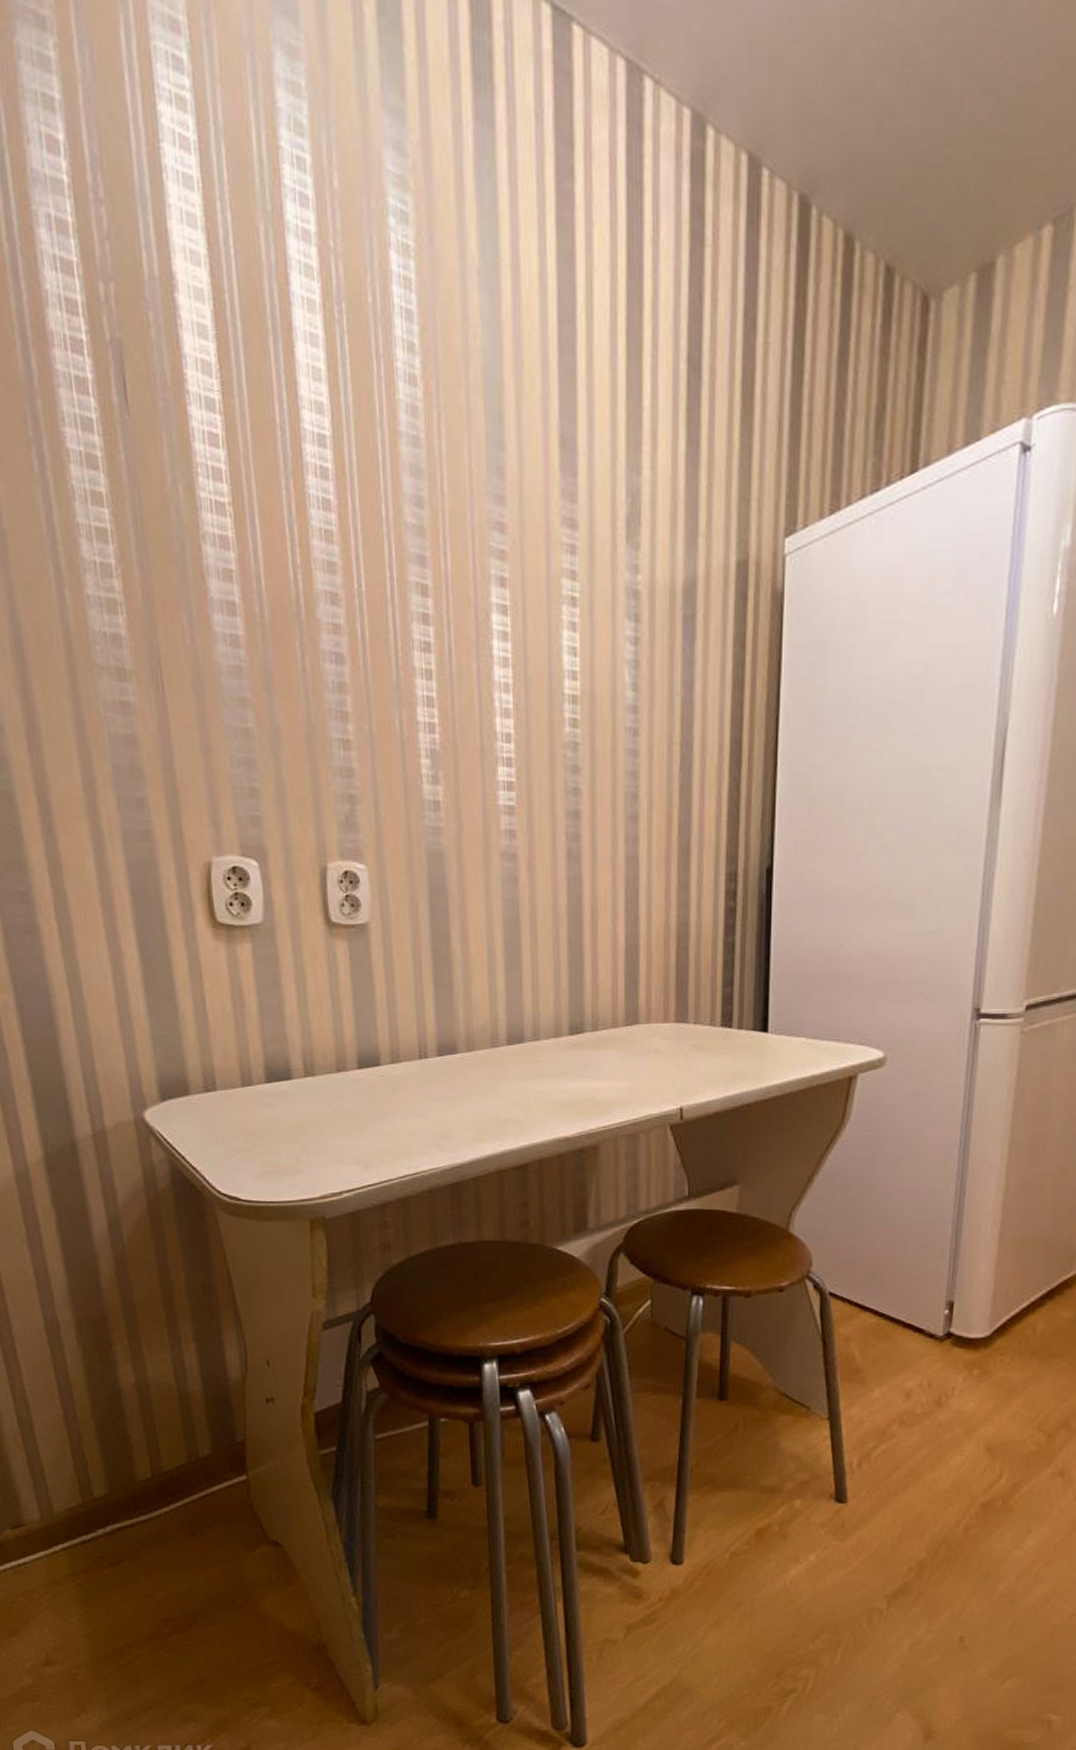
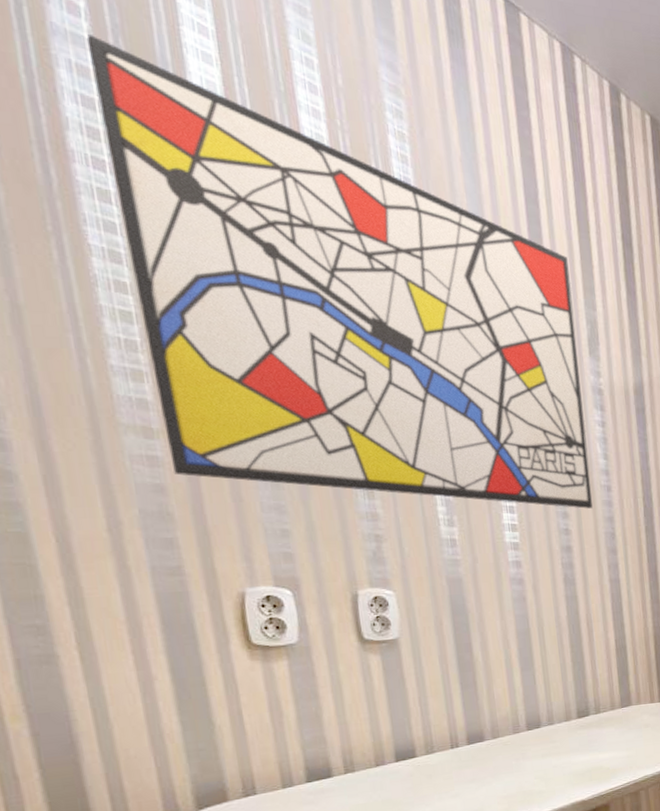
wall art: none [65,174,613,760] -> present [86,33,593,509]

